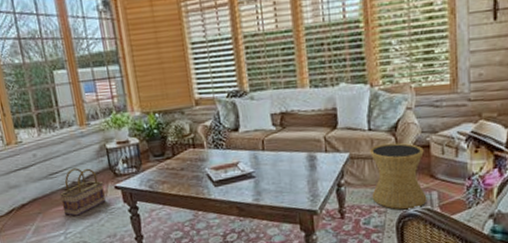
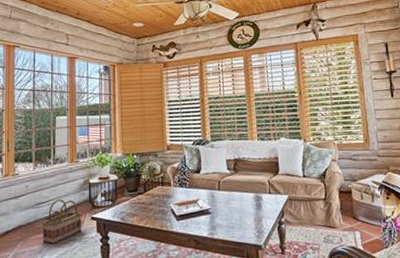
side table: present [369,142,427,210] -> none [304,188,352,247]

